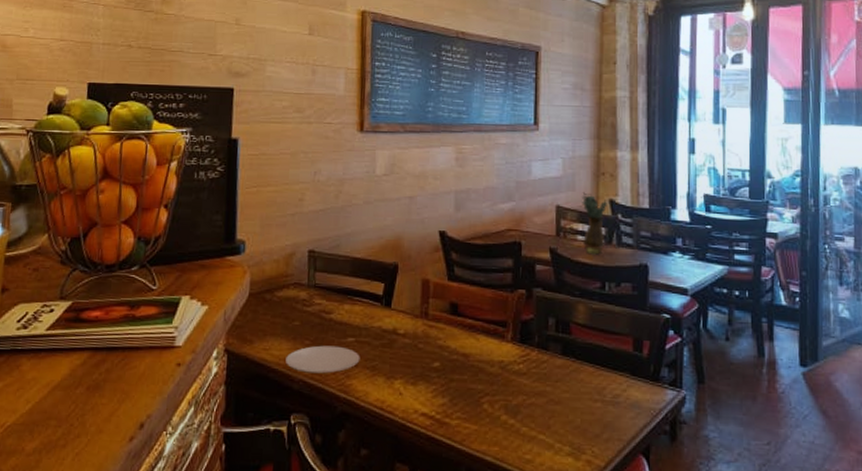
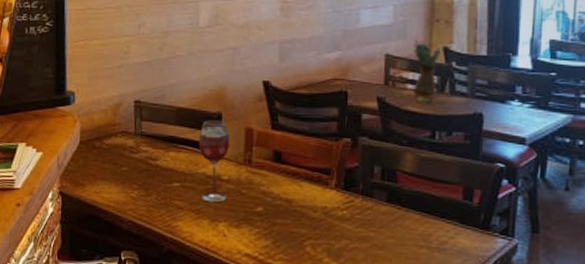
plate: present [286,345,360,374] -> none [115,189,186,216]
wineglass: none [374,271,406,359] -> present [198,120,230,203]

